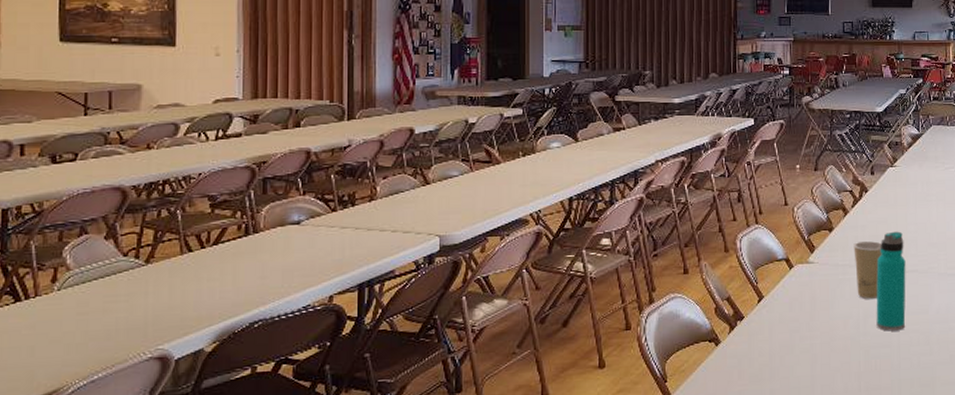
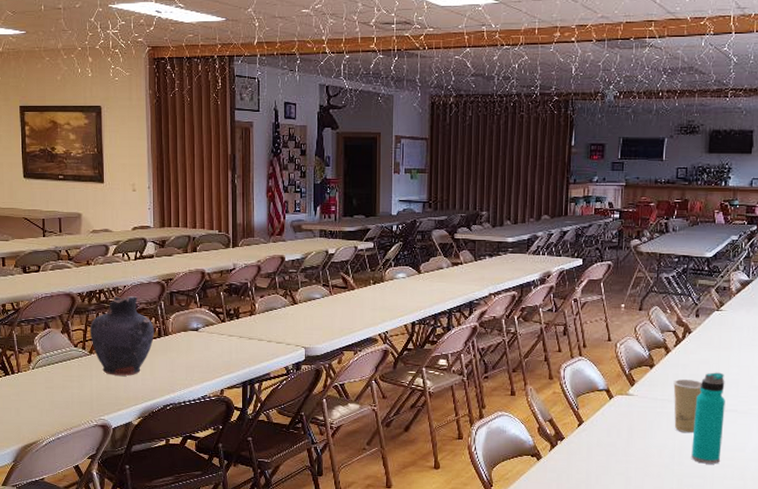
vase: none [146,186,240,290] -> present [89,296,155,376]

